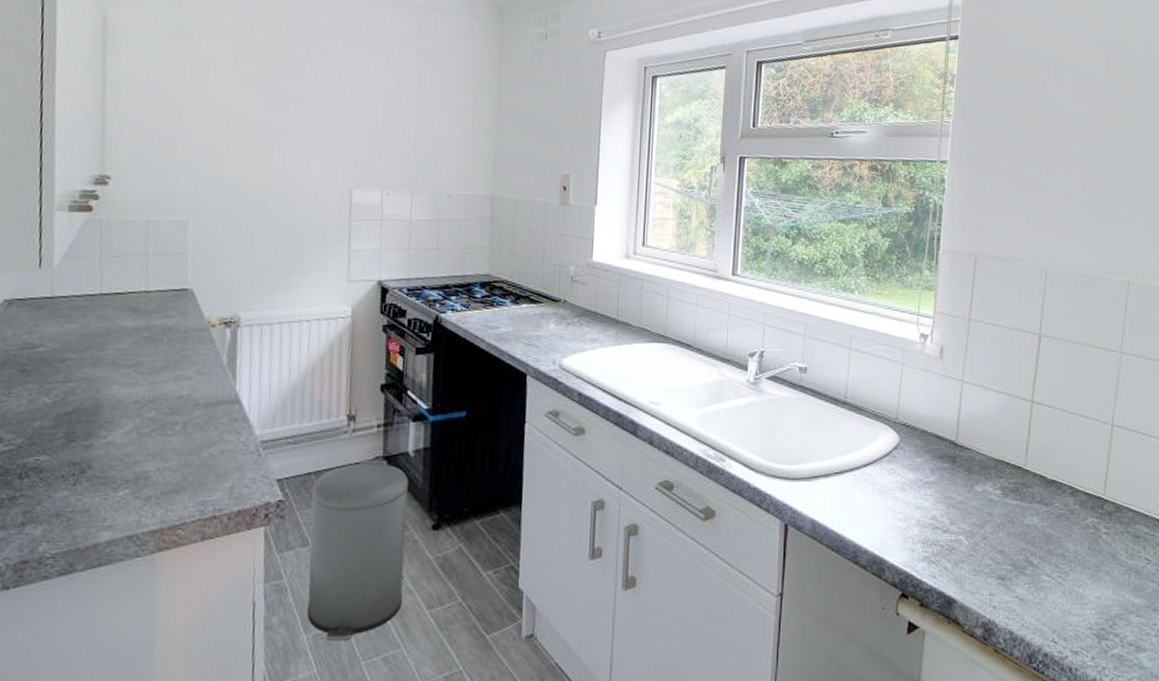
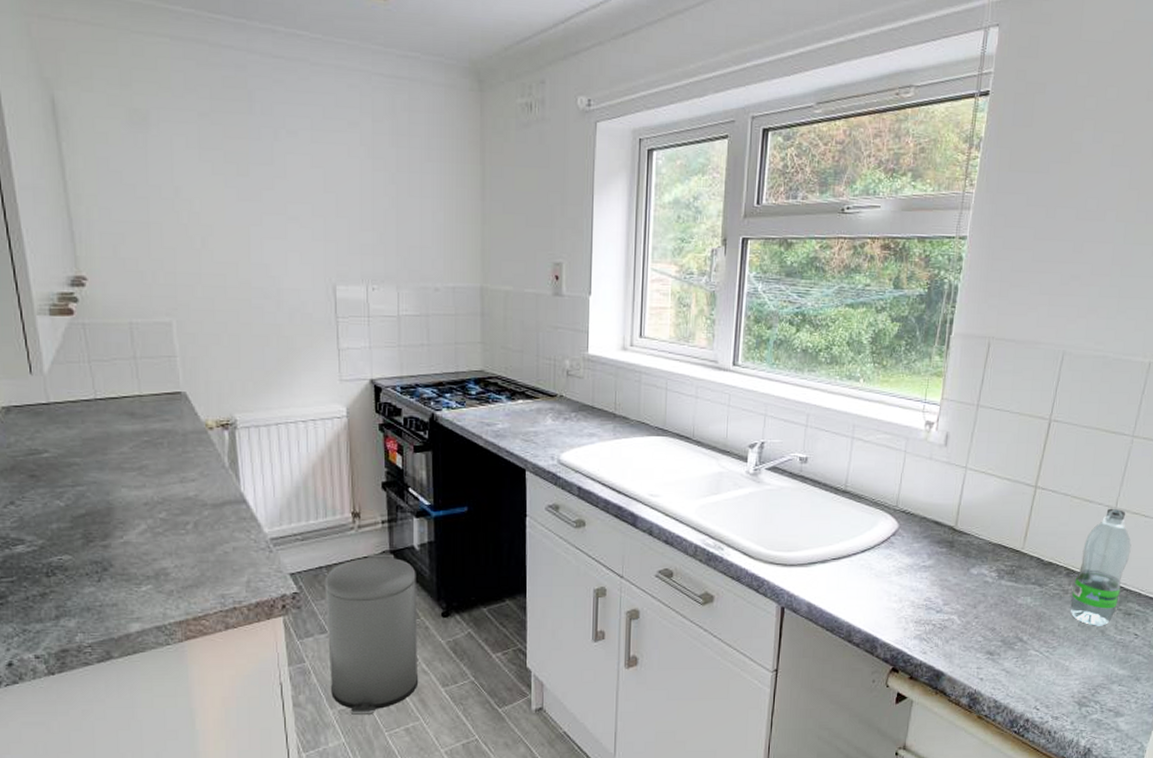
bottle: none [1078,424,1132,550] -> present [1070,508,1132,626]

